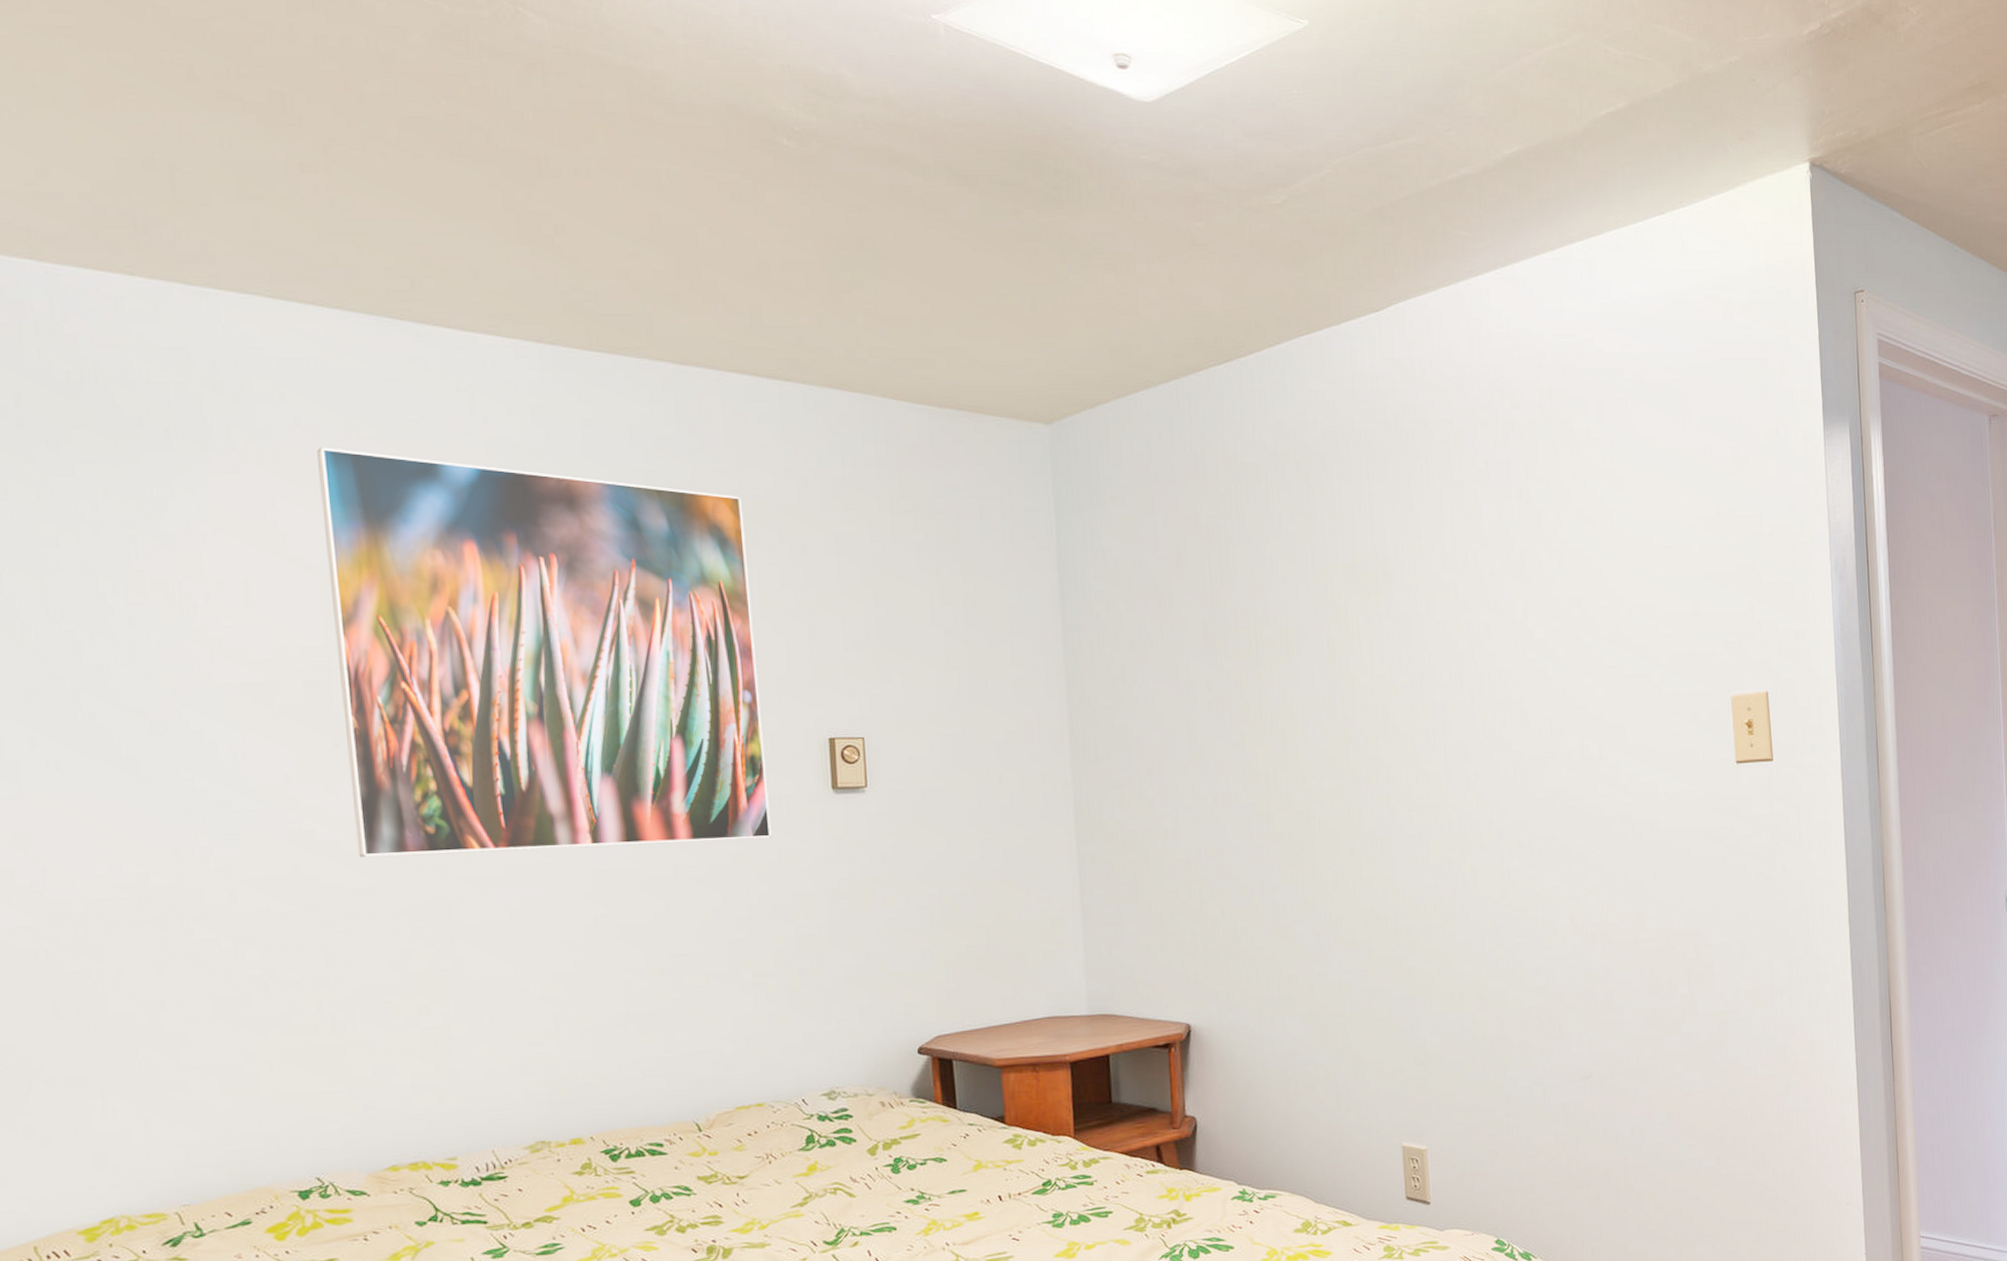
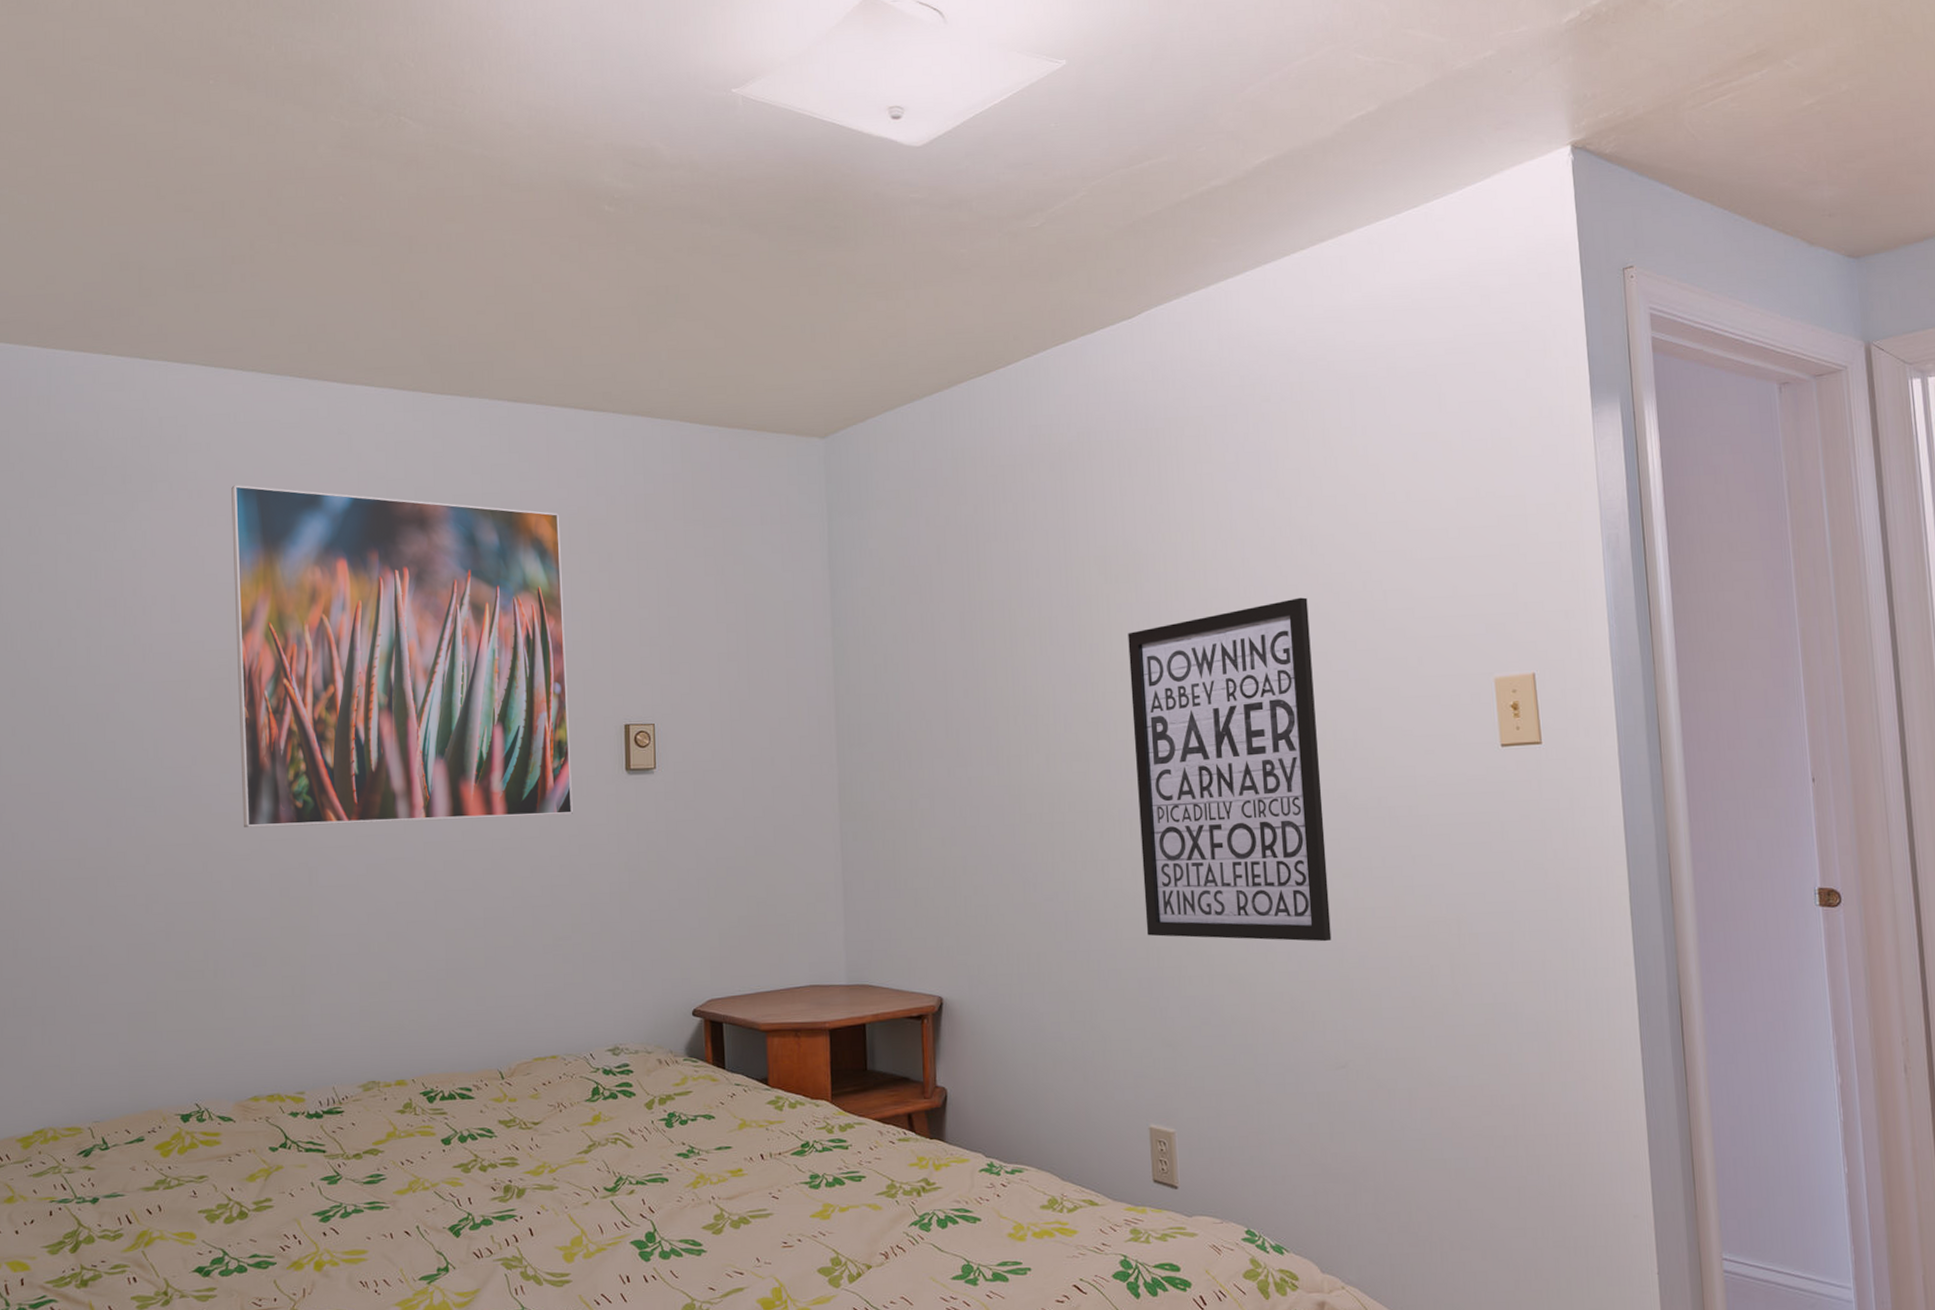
wall art: none [1377,612,1578,957] -> present [1128,597,1332,942]

